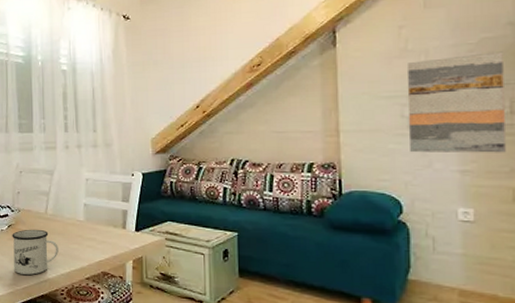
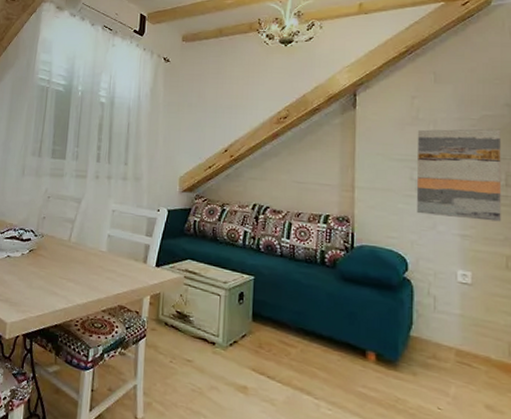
mug: present [12,229,58,275] -> none [30,255,78,303]

